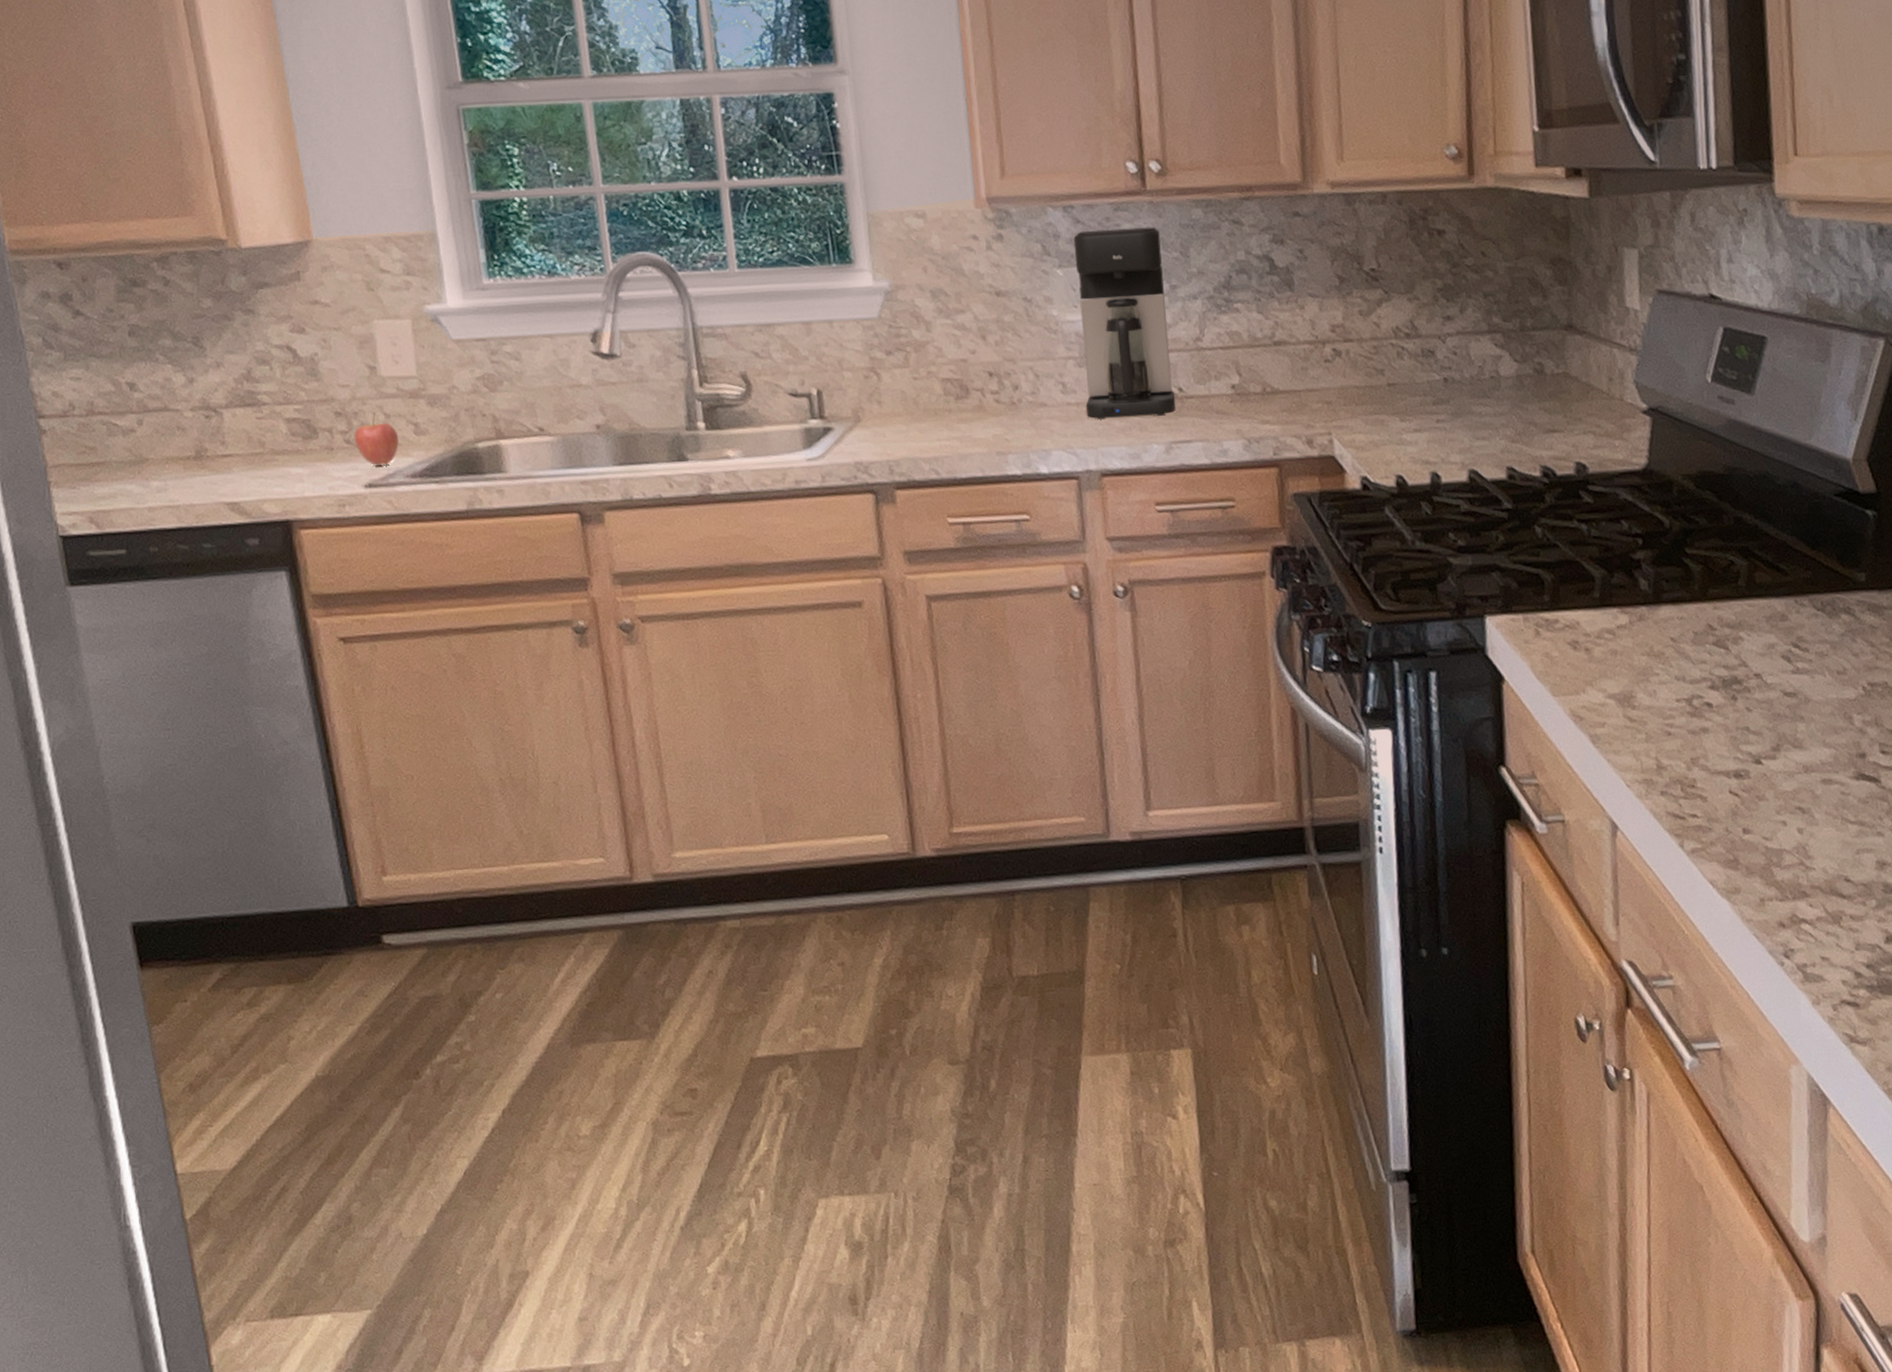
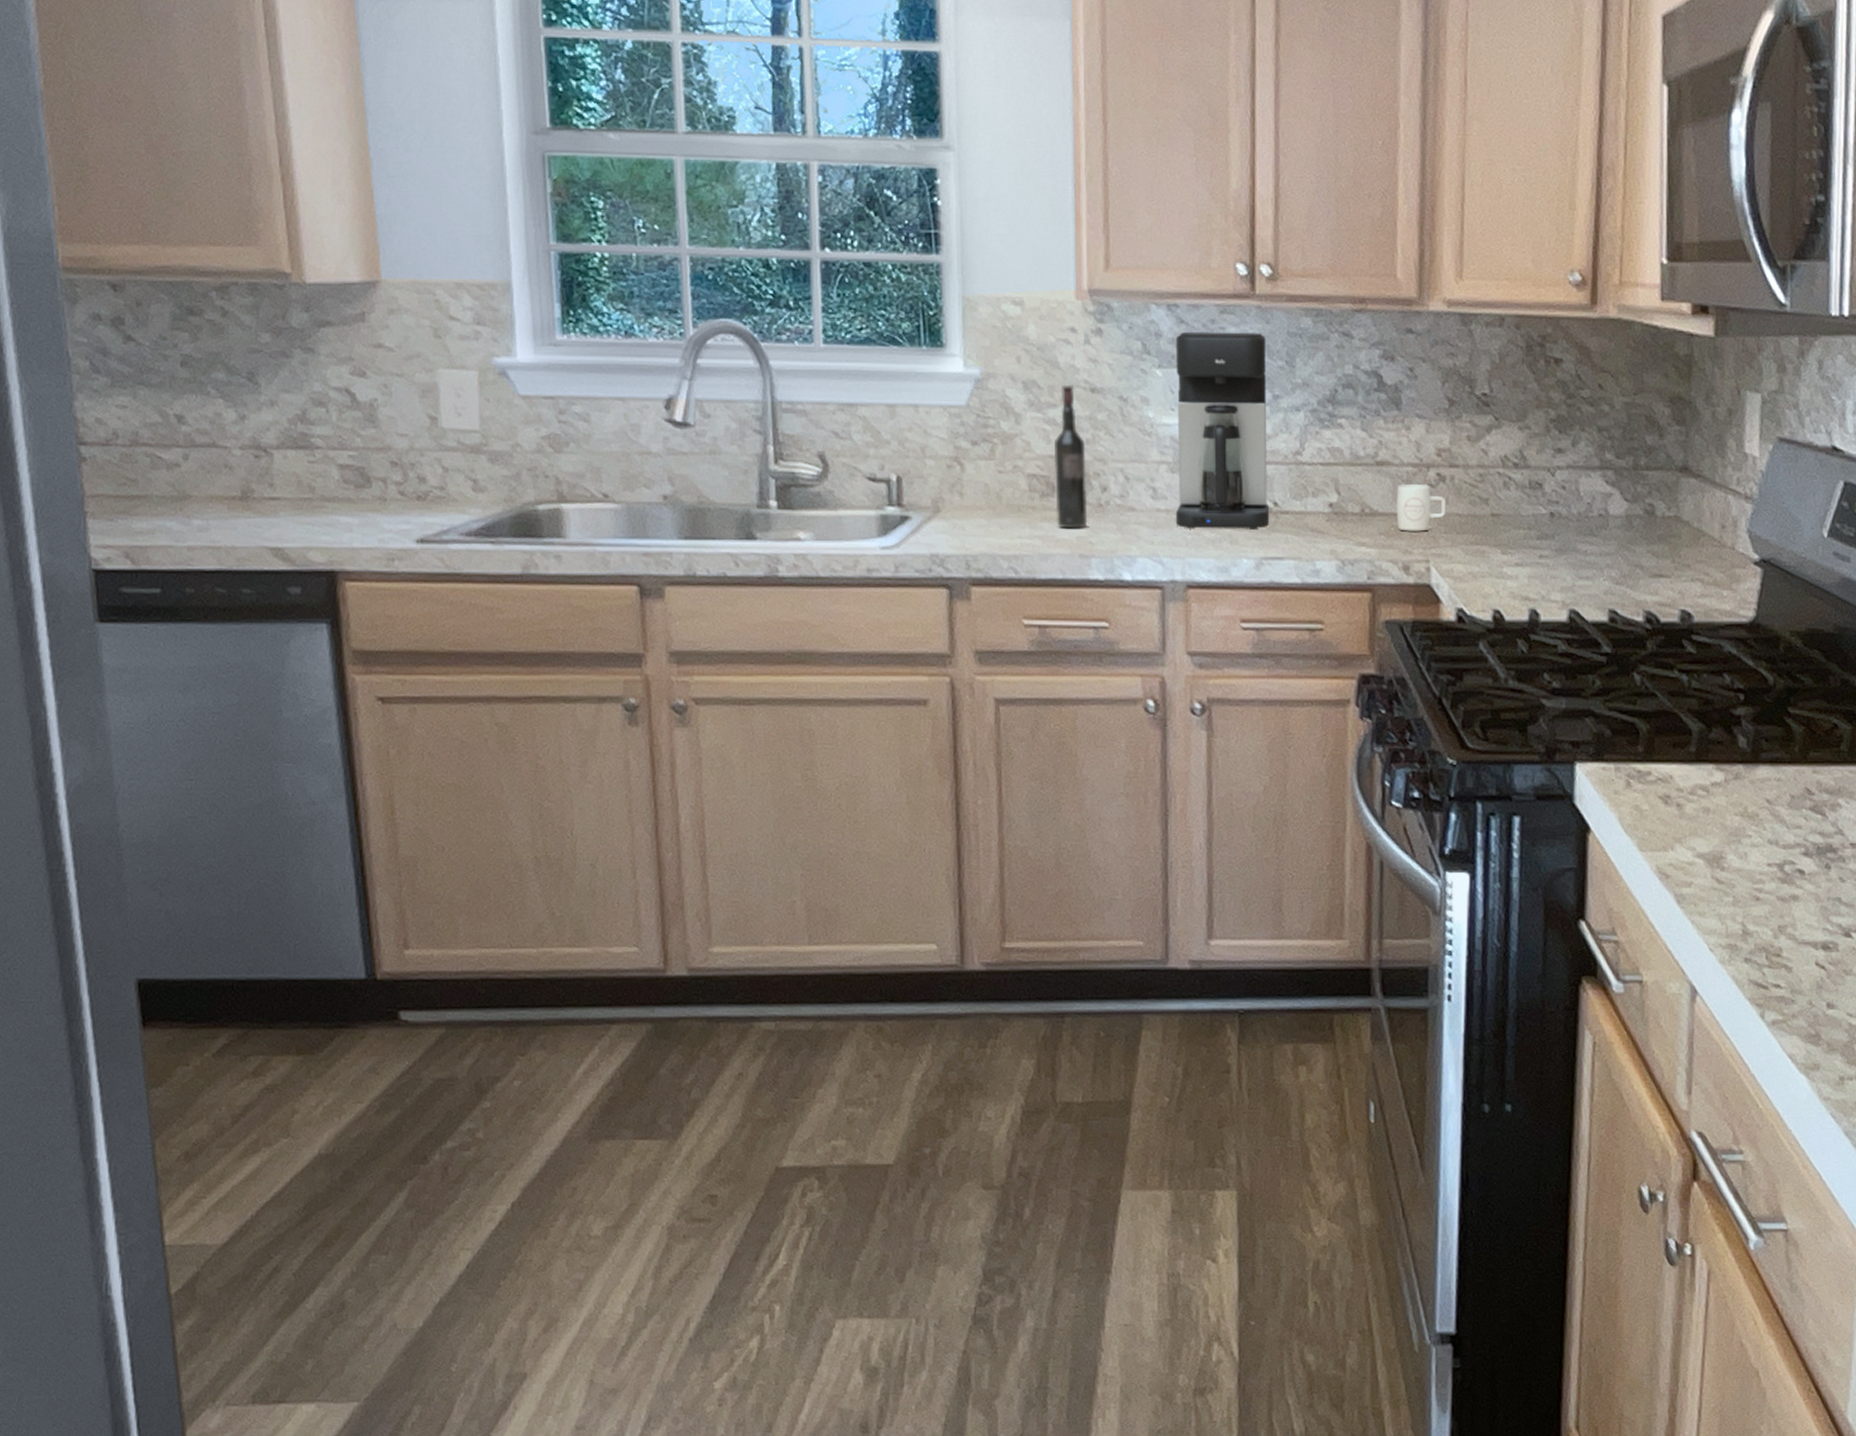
fruit: present [354,413,399,466] -> none [409,465,456,520]
wine bottle: none [964,290,1003,428] -> present [1053,384,1088,529]
mug: none [1295,360,1344,407] -> present [1396,484,1446,532]

